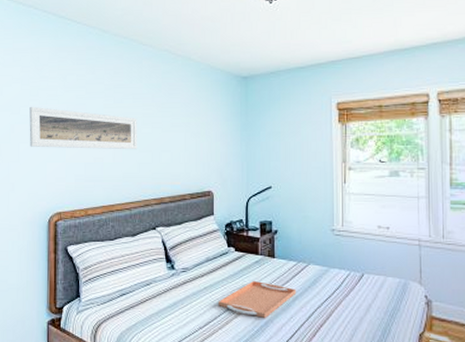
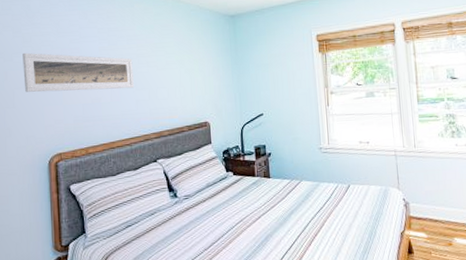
serving tray: present [219,281,297,318] -> none [221,200,292,234]

